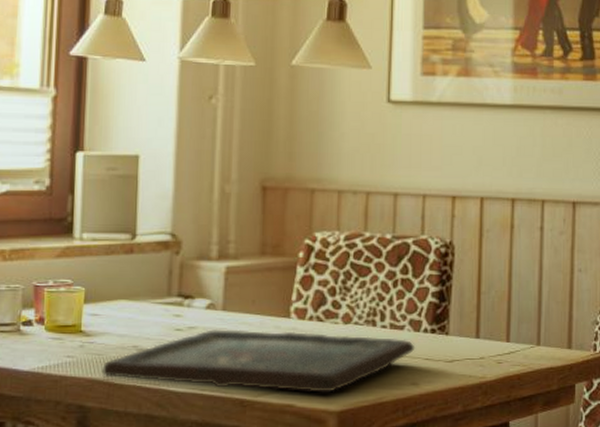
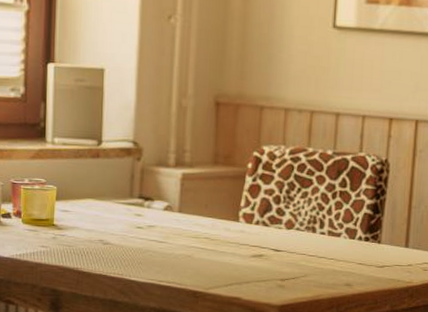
board game: present [102,329,415,393] -> none [72,228,350,289]

